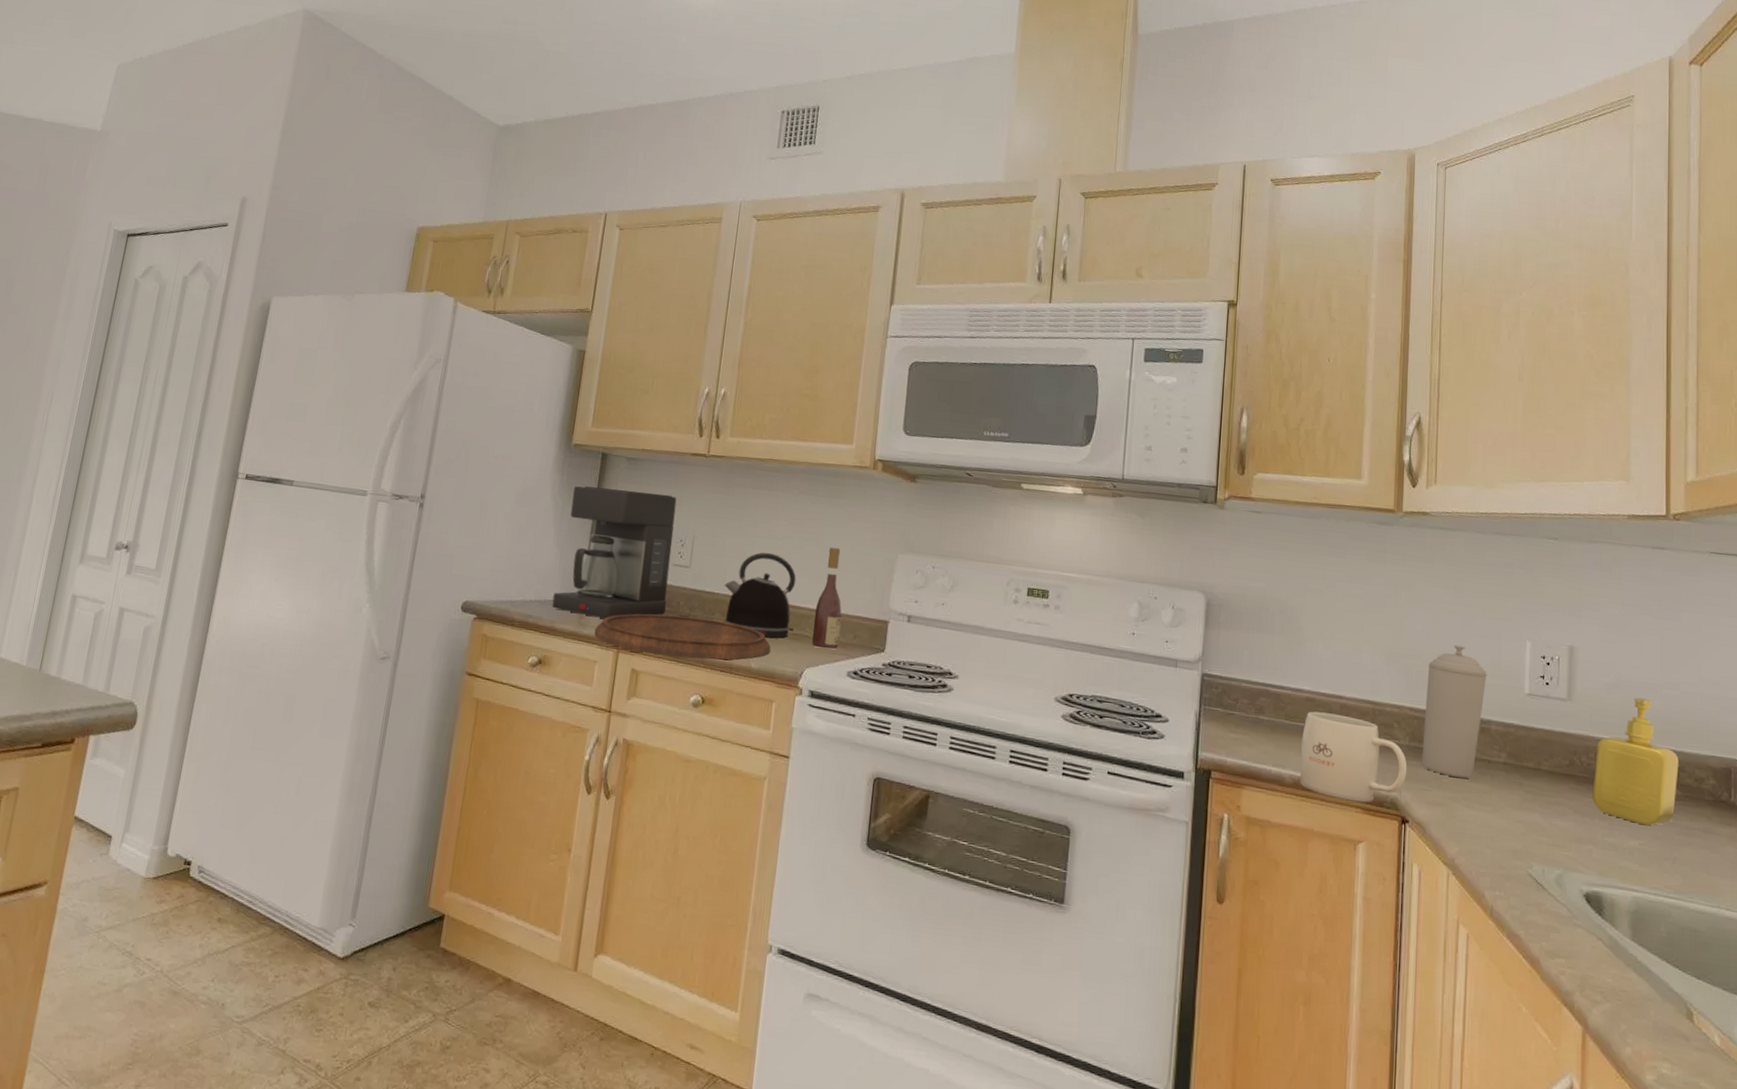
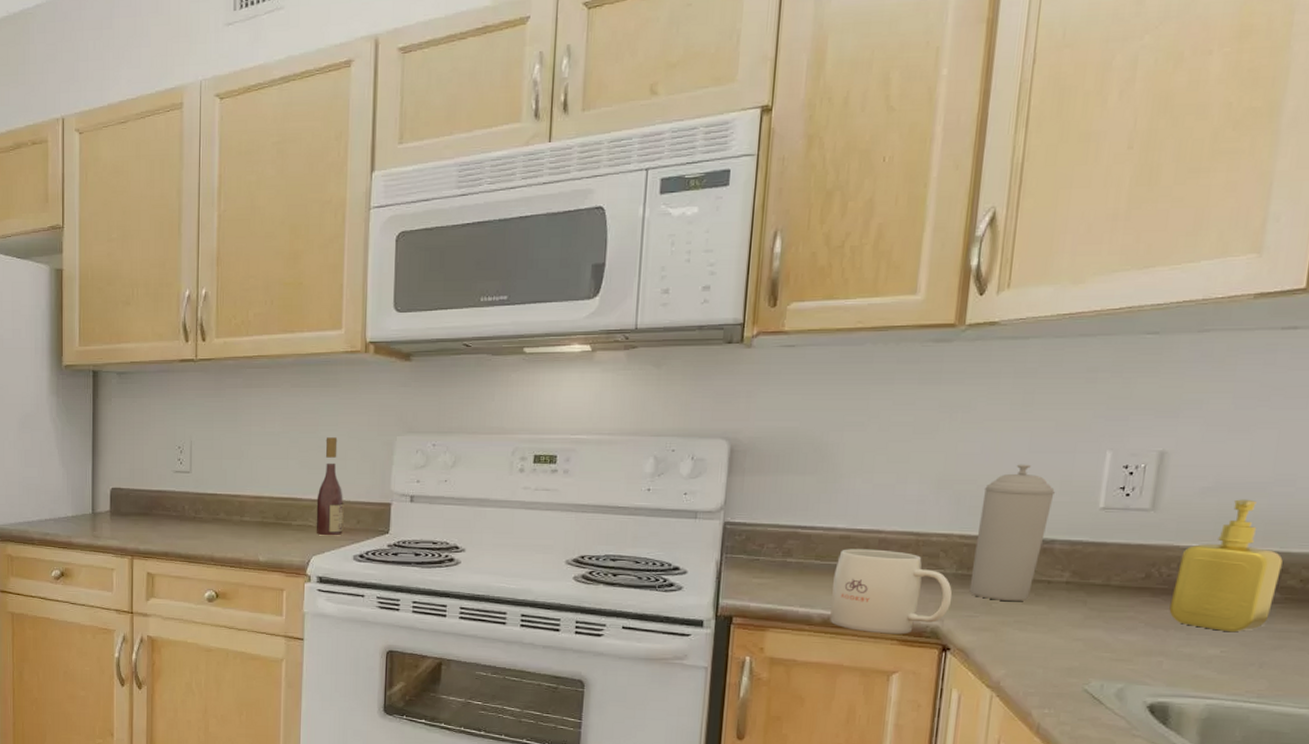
coffee maker: present [552,486,677,619] -> none [66,404,172,529]
cutting board: present [594,613,771,660] -> none [108,519,276,558]
kettle: present [723,552,797,639] -> none [225,449,298,532]

